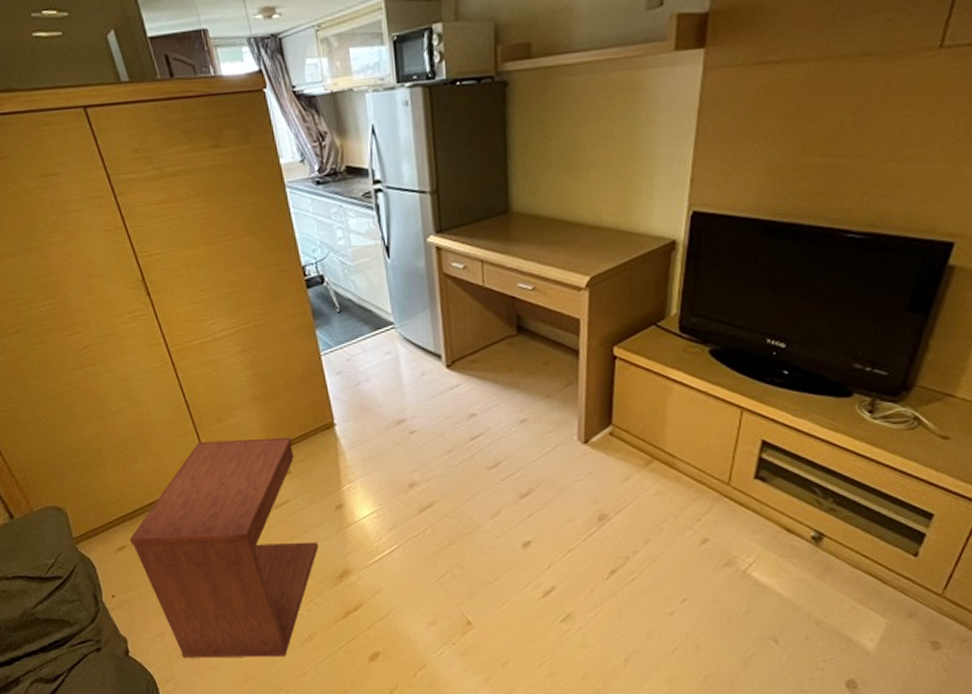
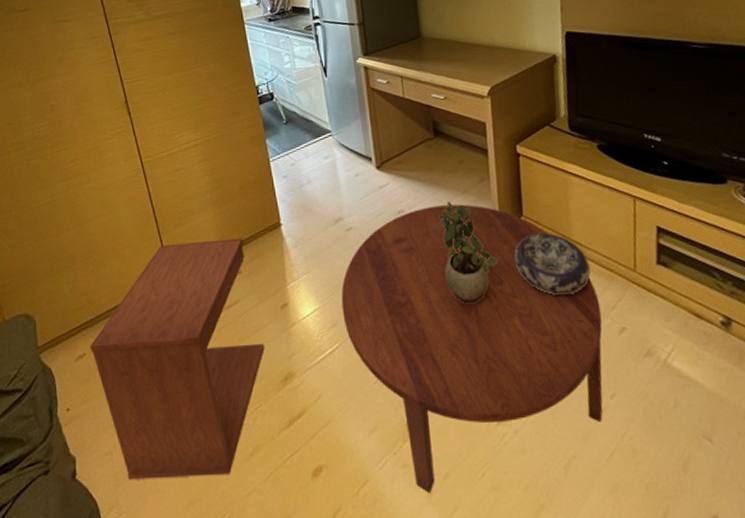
coffee table: none [402,409,685,677] -> present [341,204,603,493]
potted plant: none [516,405,578,510] -> present [439,201,498,303]
decorative bowl: none [596,442,679,507] -> present [513,232,591,296]

